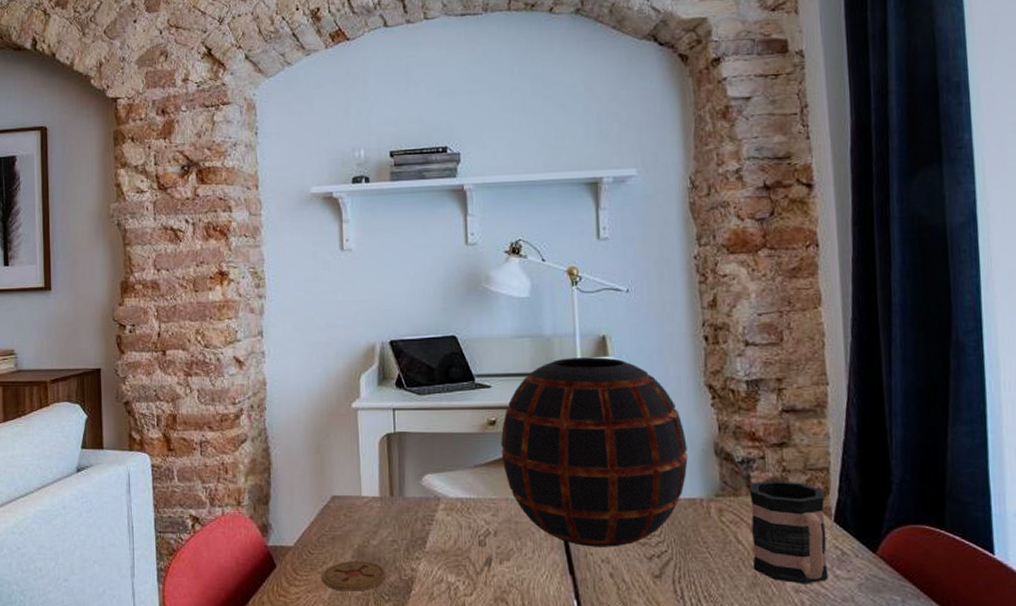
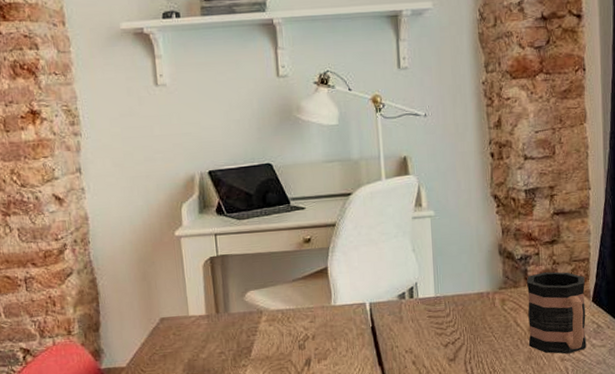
decorative vase: present [501,357,688,547] -> none [315,176,477,341]

